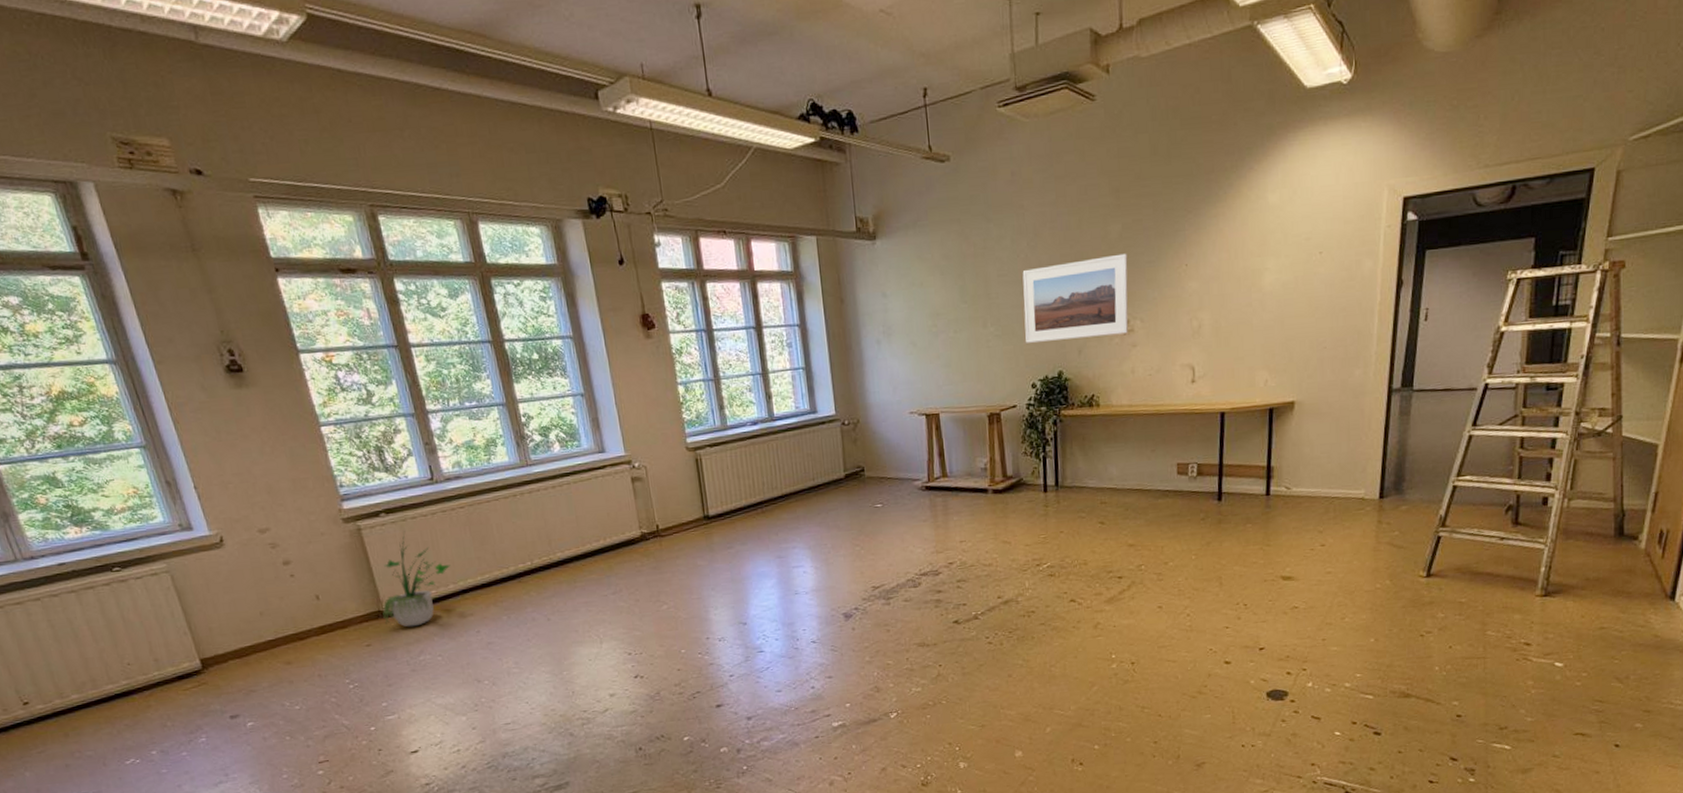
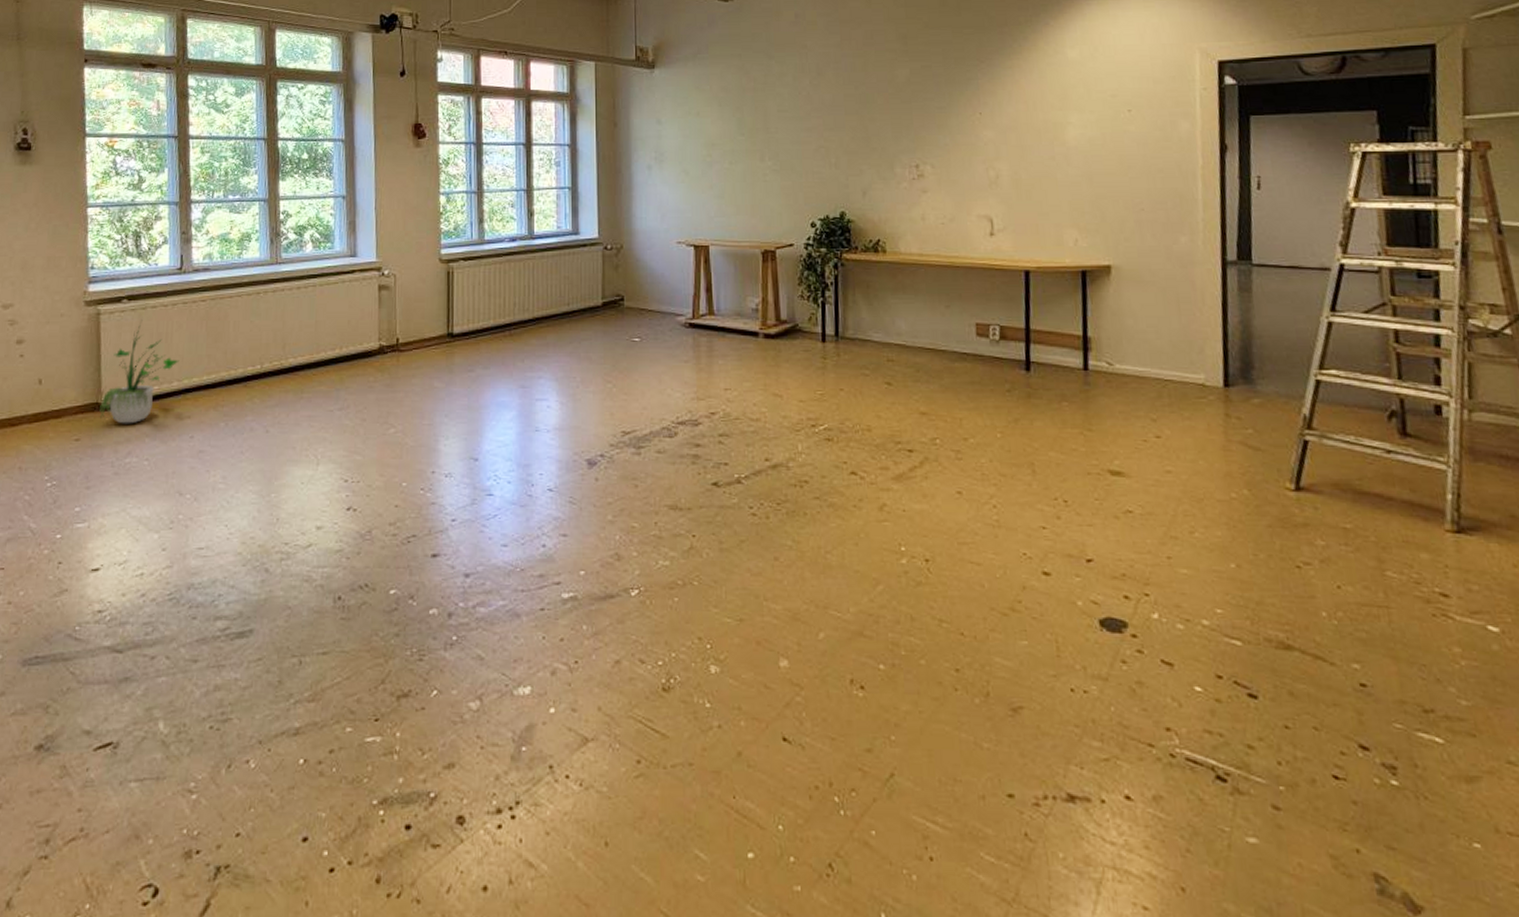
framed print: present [1022,253,1128,343] -> none [804,98,918,180]

